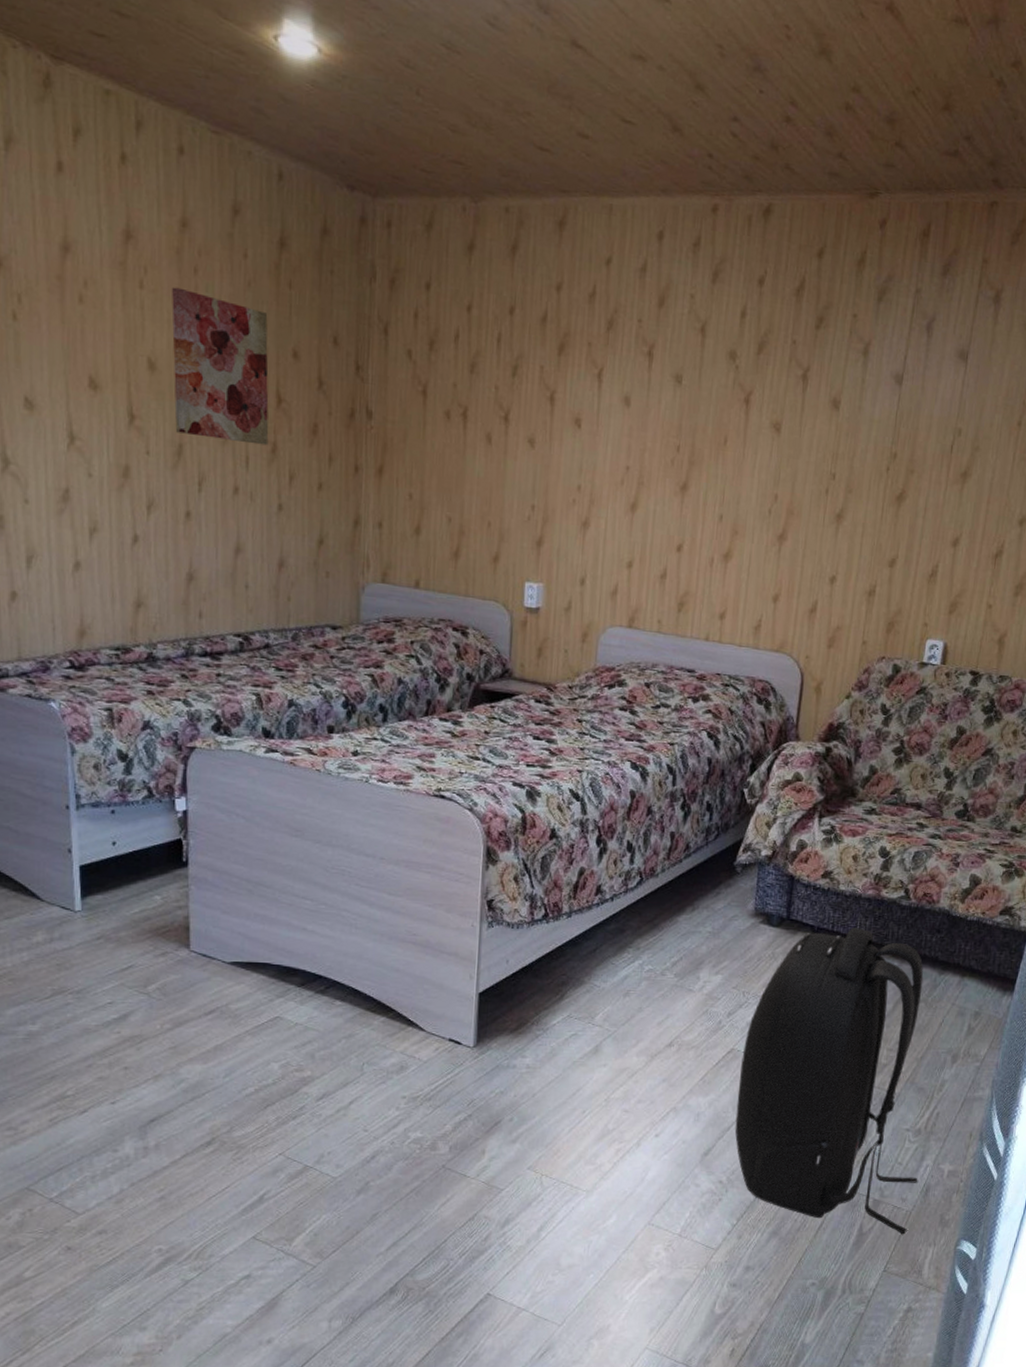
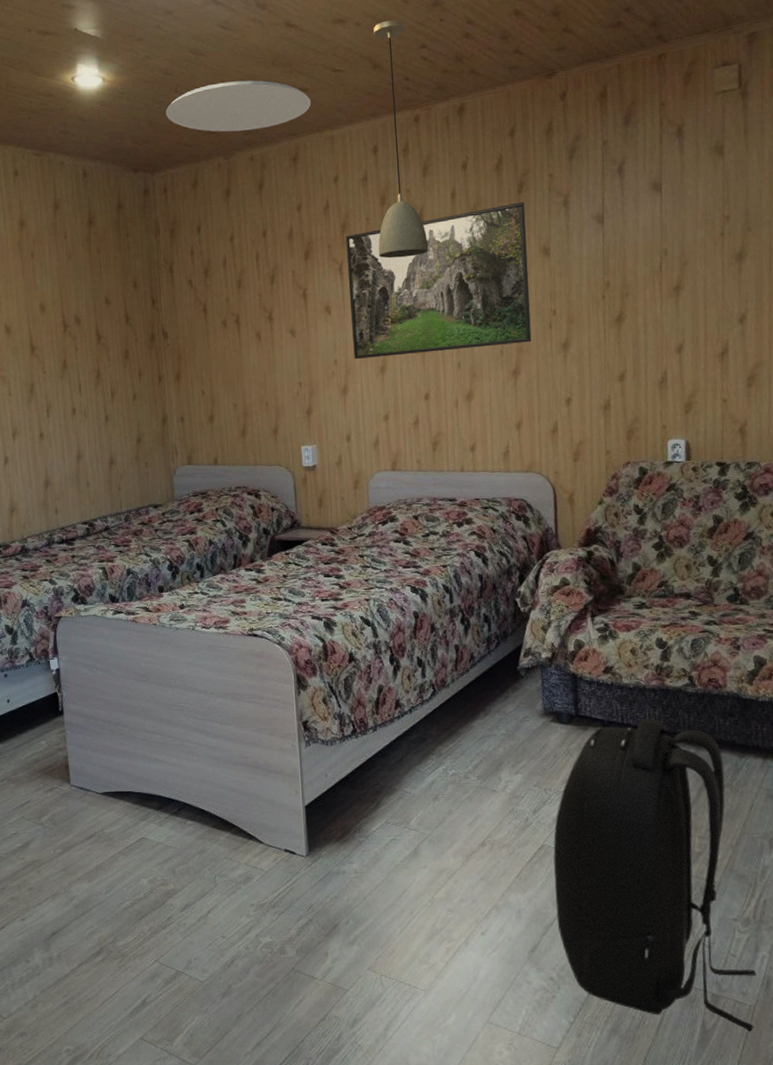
wall art: present [171,286,269,446] -> none [18,269,94,376]
ceiling lamp: none [400,96,591,174] -> present [165,80,312,132]
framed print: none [602,335,821,506] -> present [345,202,532,360]
light fixture: none [647,73,718,379] -> present [373,19,429,259]

